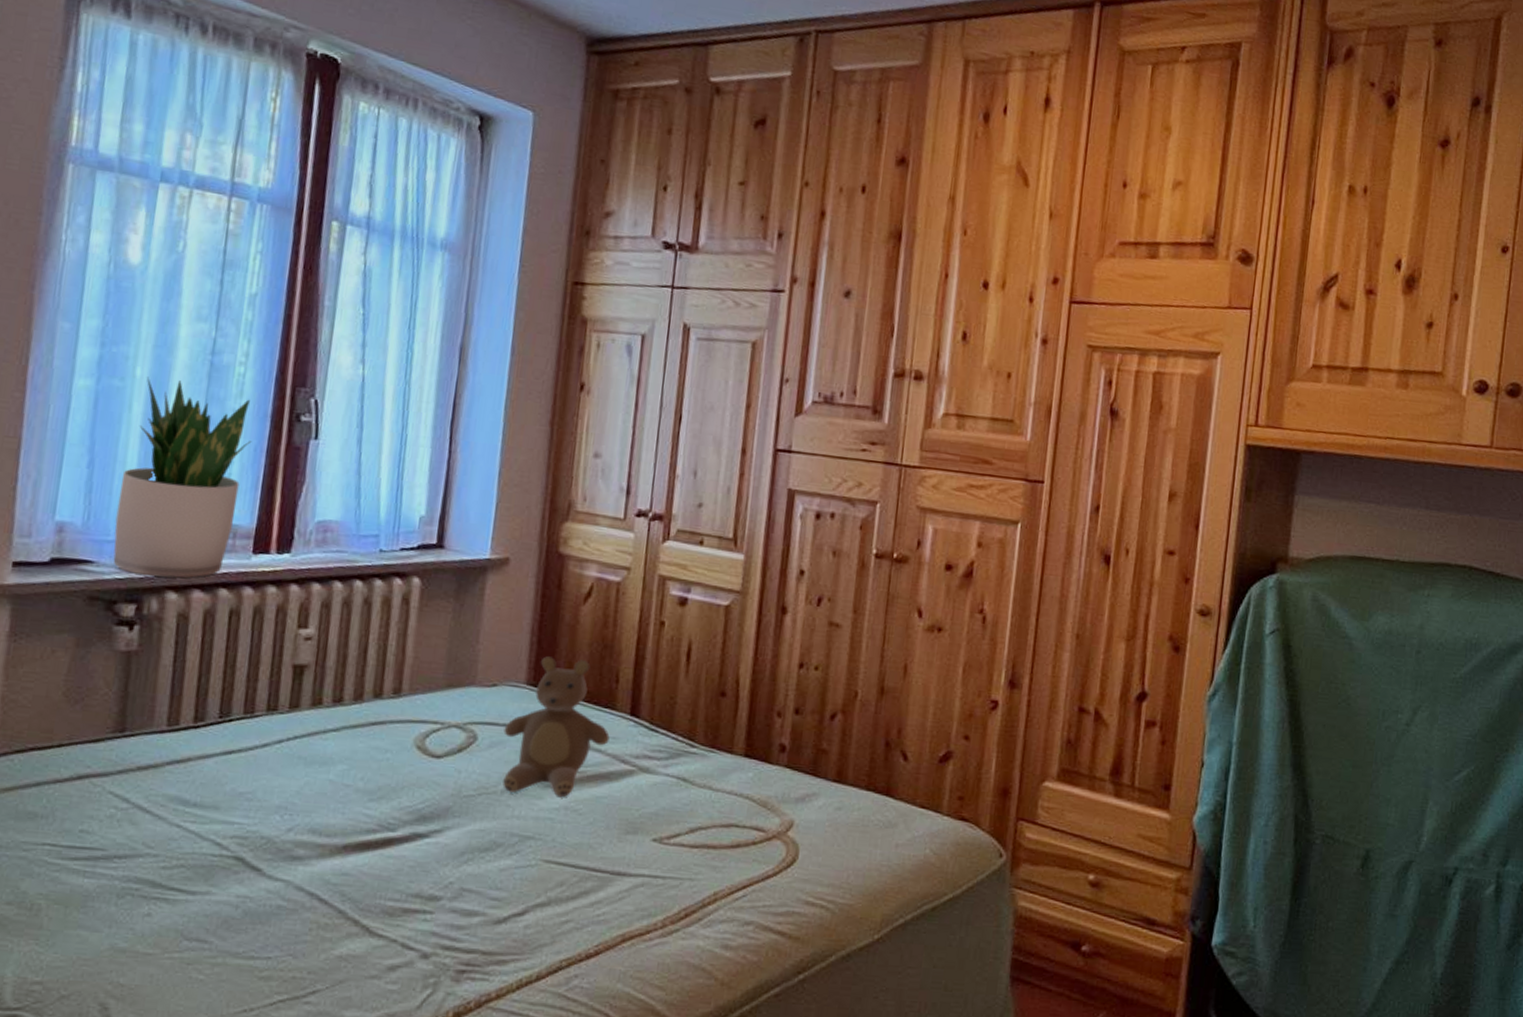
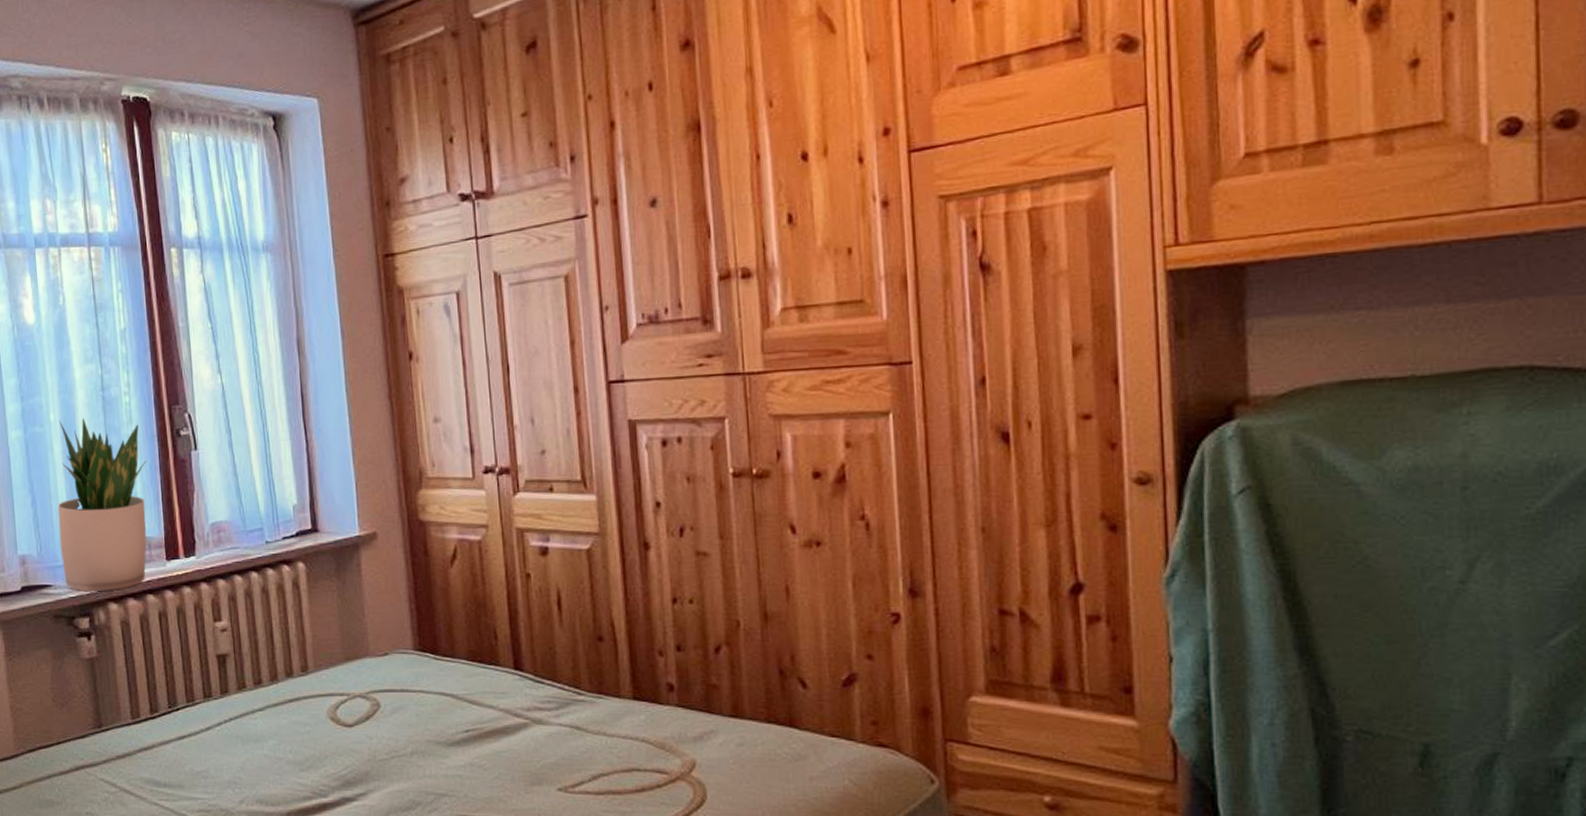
teddy bear: present [503,656,610,797] -> none [402,621,499,754]

